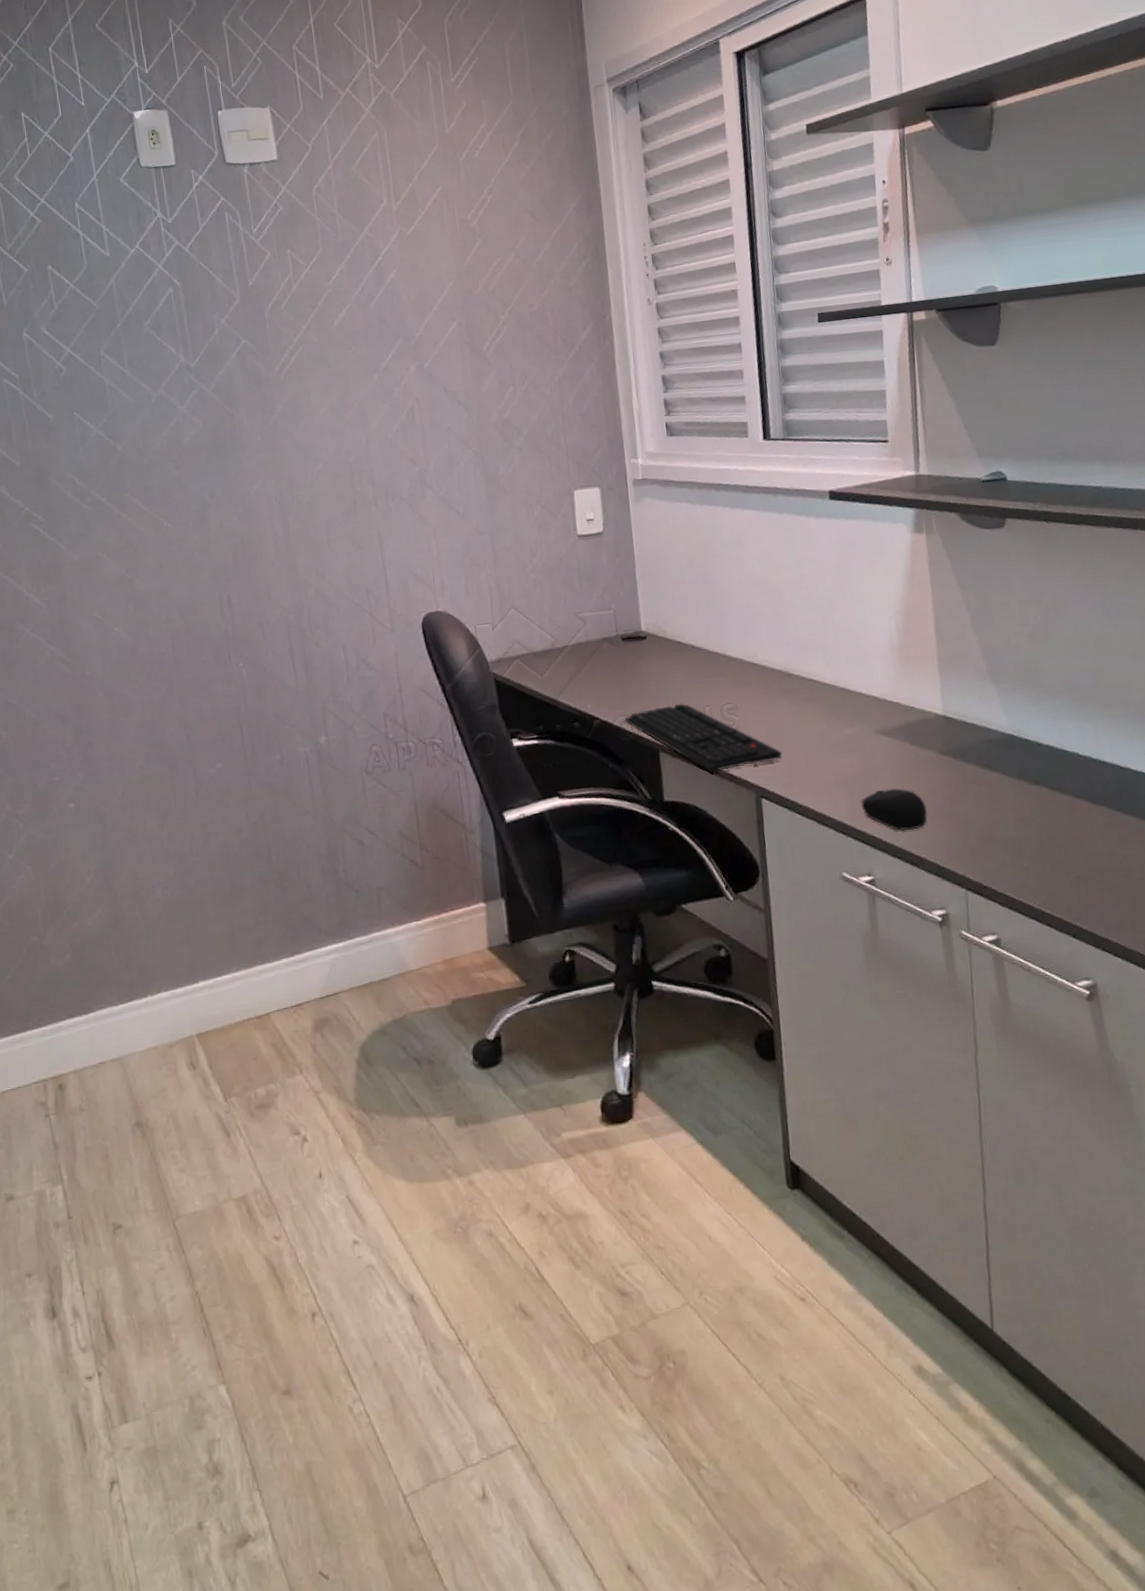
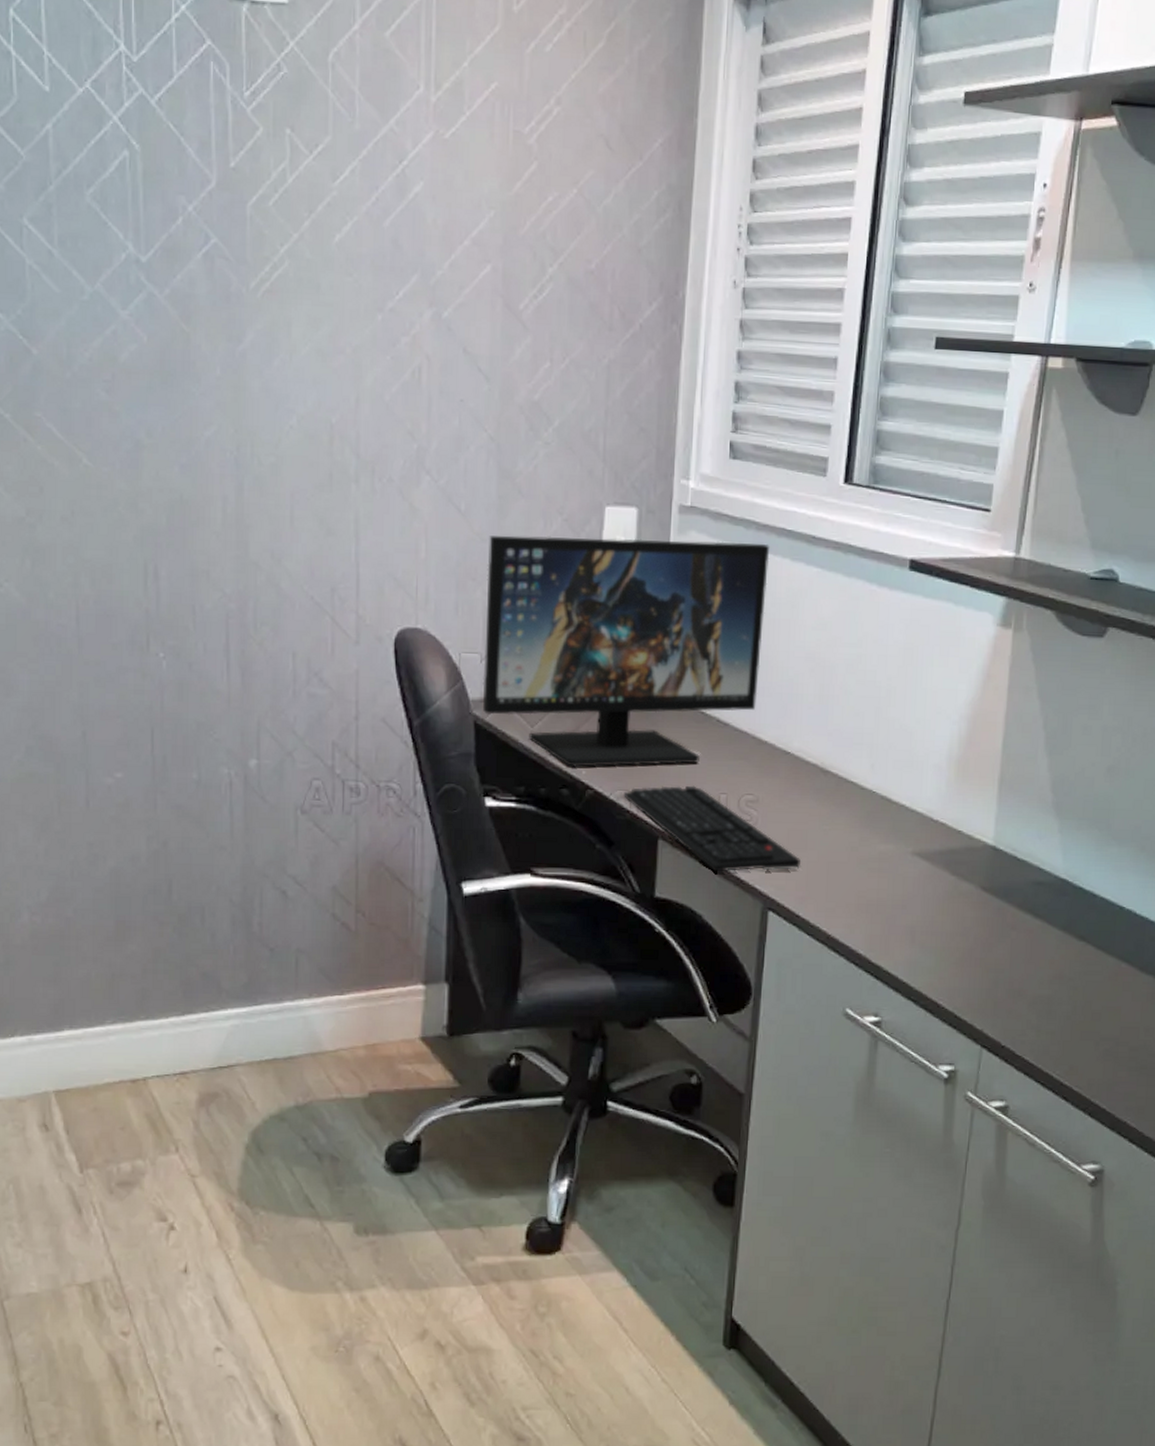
computer monitor: none [485,498,722,704] -> present [482,535,770,767]
computer mouse: present [860,788,928,831] -> none [880,920,955,972]

